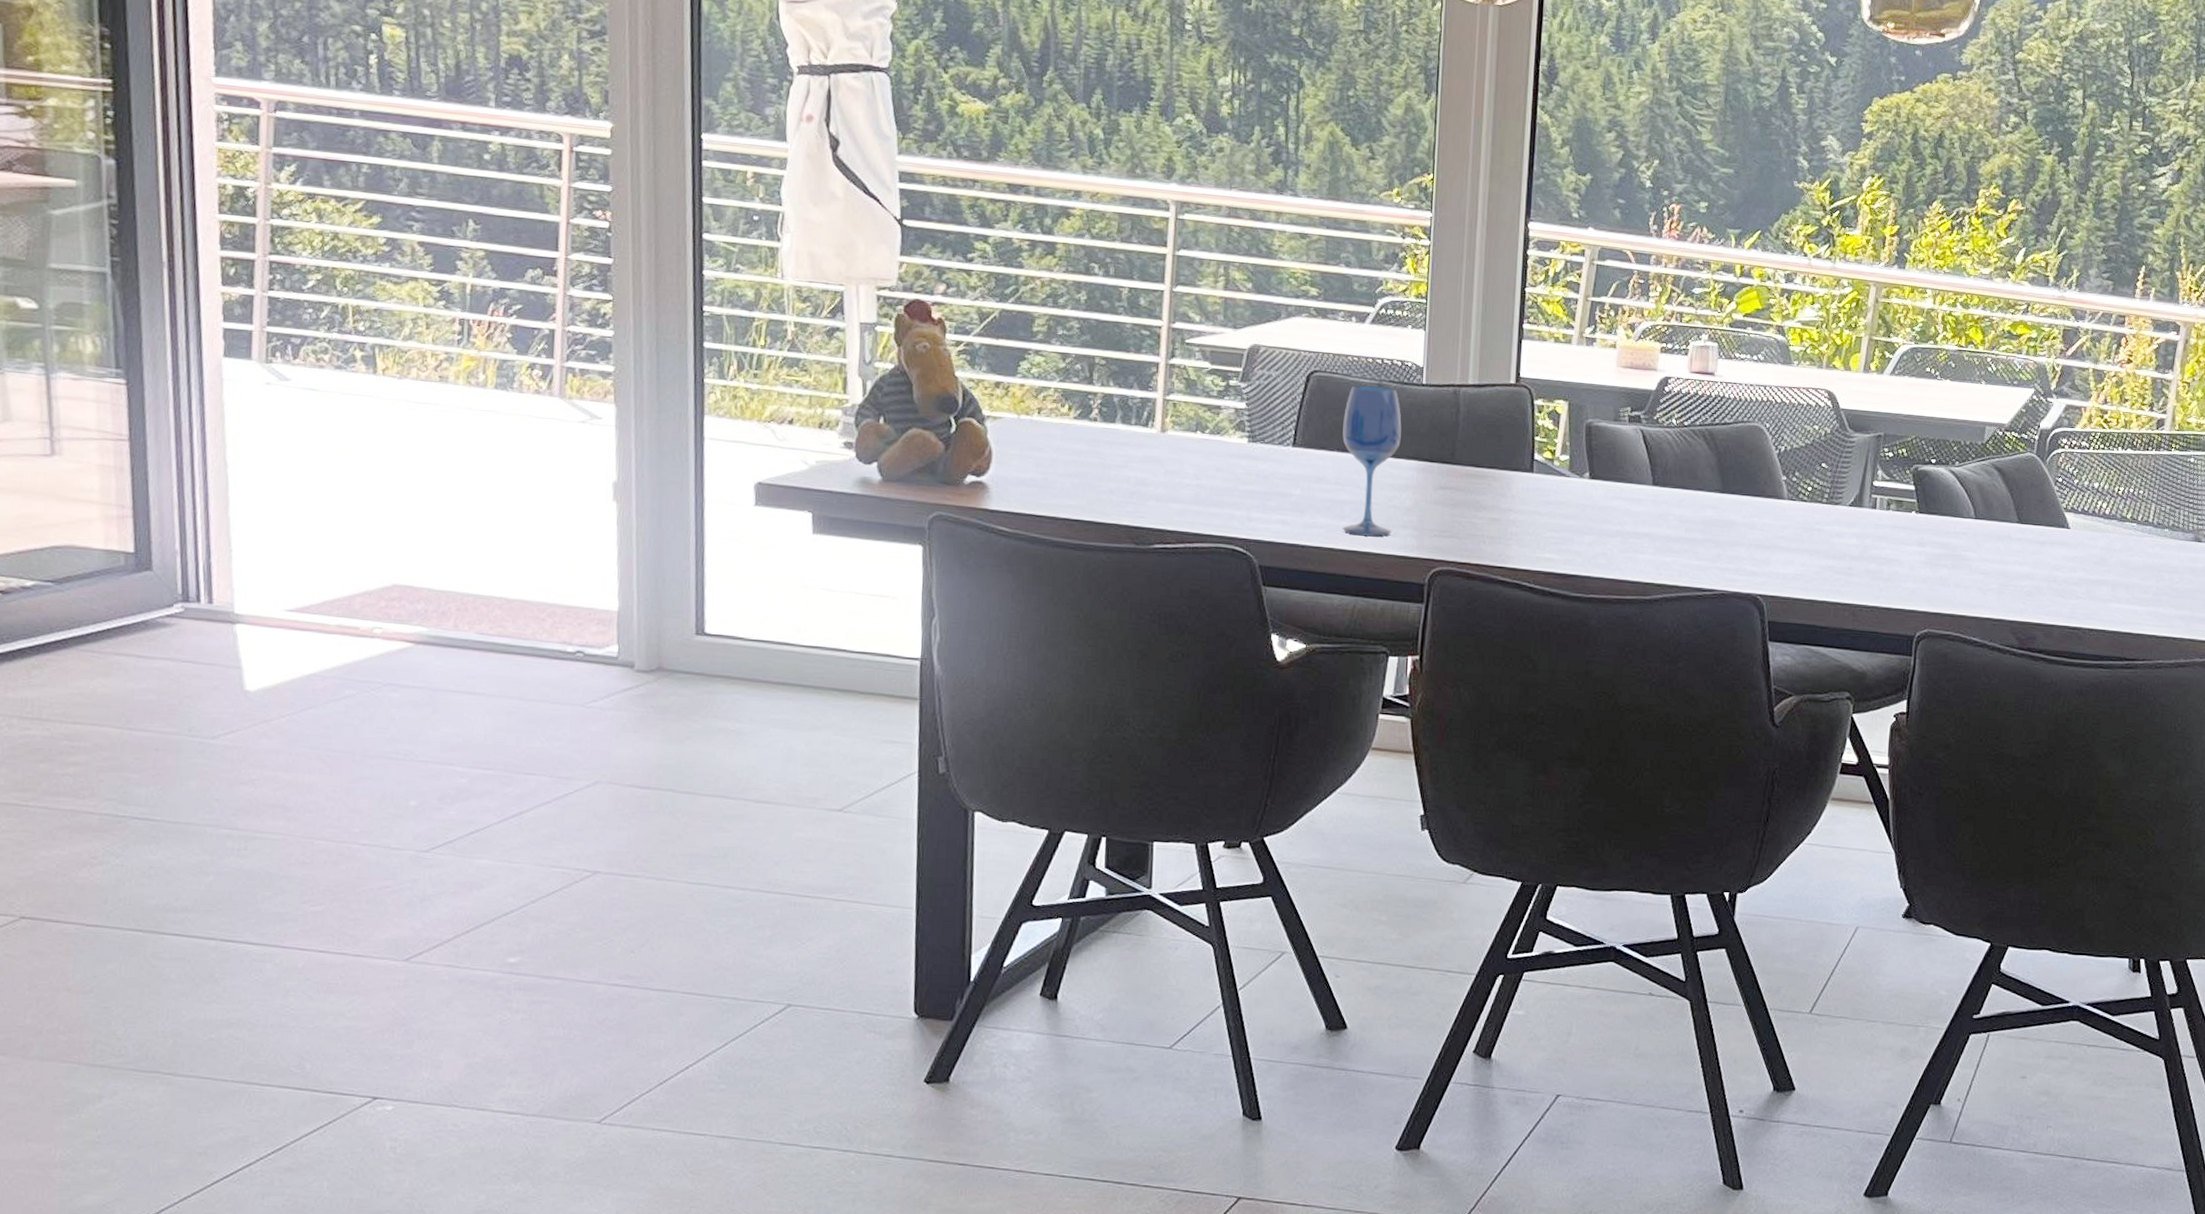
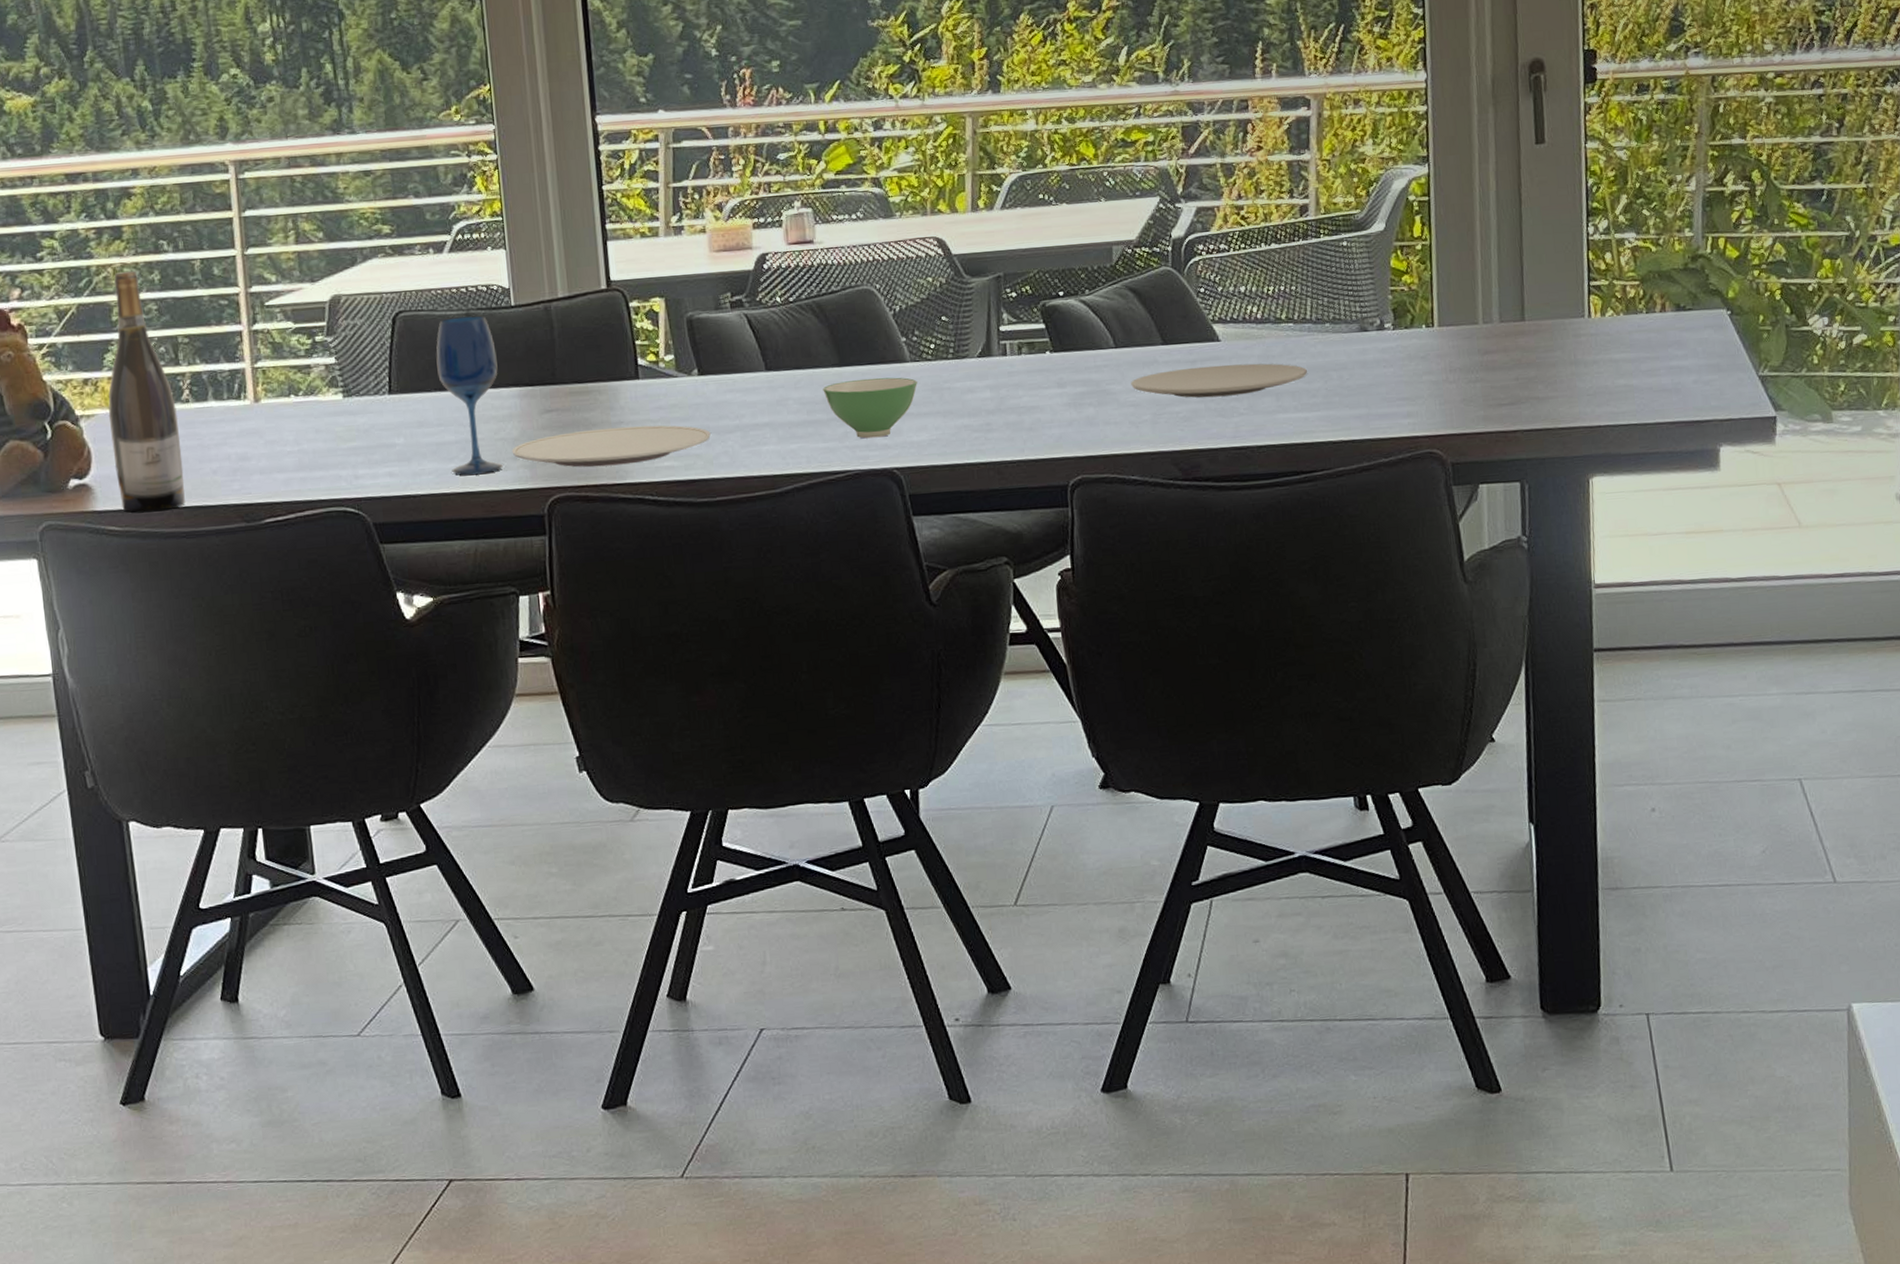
wine bottle: none [1014,286,1083,519] -> present [108,271,185,512]
plate: none [1402,511,1593,550] -> present [512,425,711,467]
bowl: none [1703,507,1791,564] -> present [823,377,918,439]
plate: none [1984,547,2143,581] -> present [1131,363,1307,398]

